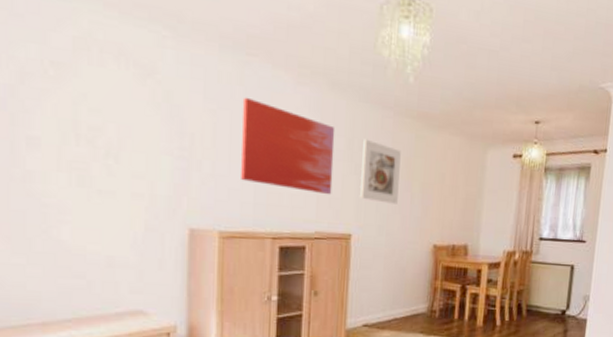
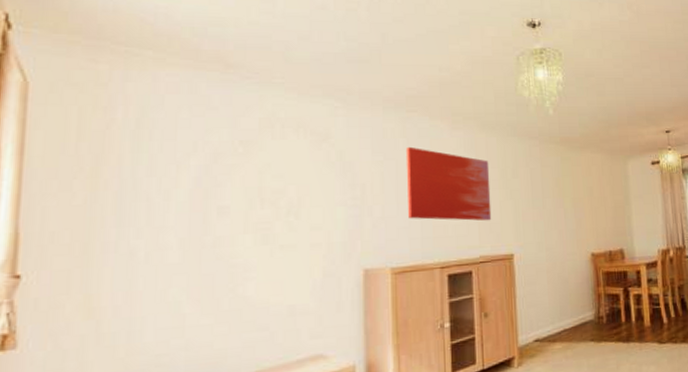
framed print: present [360,138,401,204] -> none [515,167,553,221]

